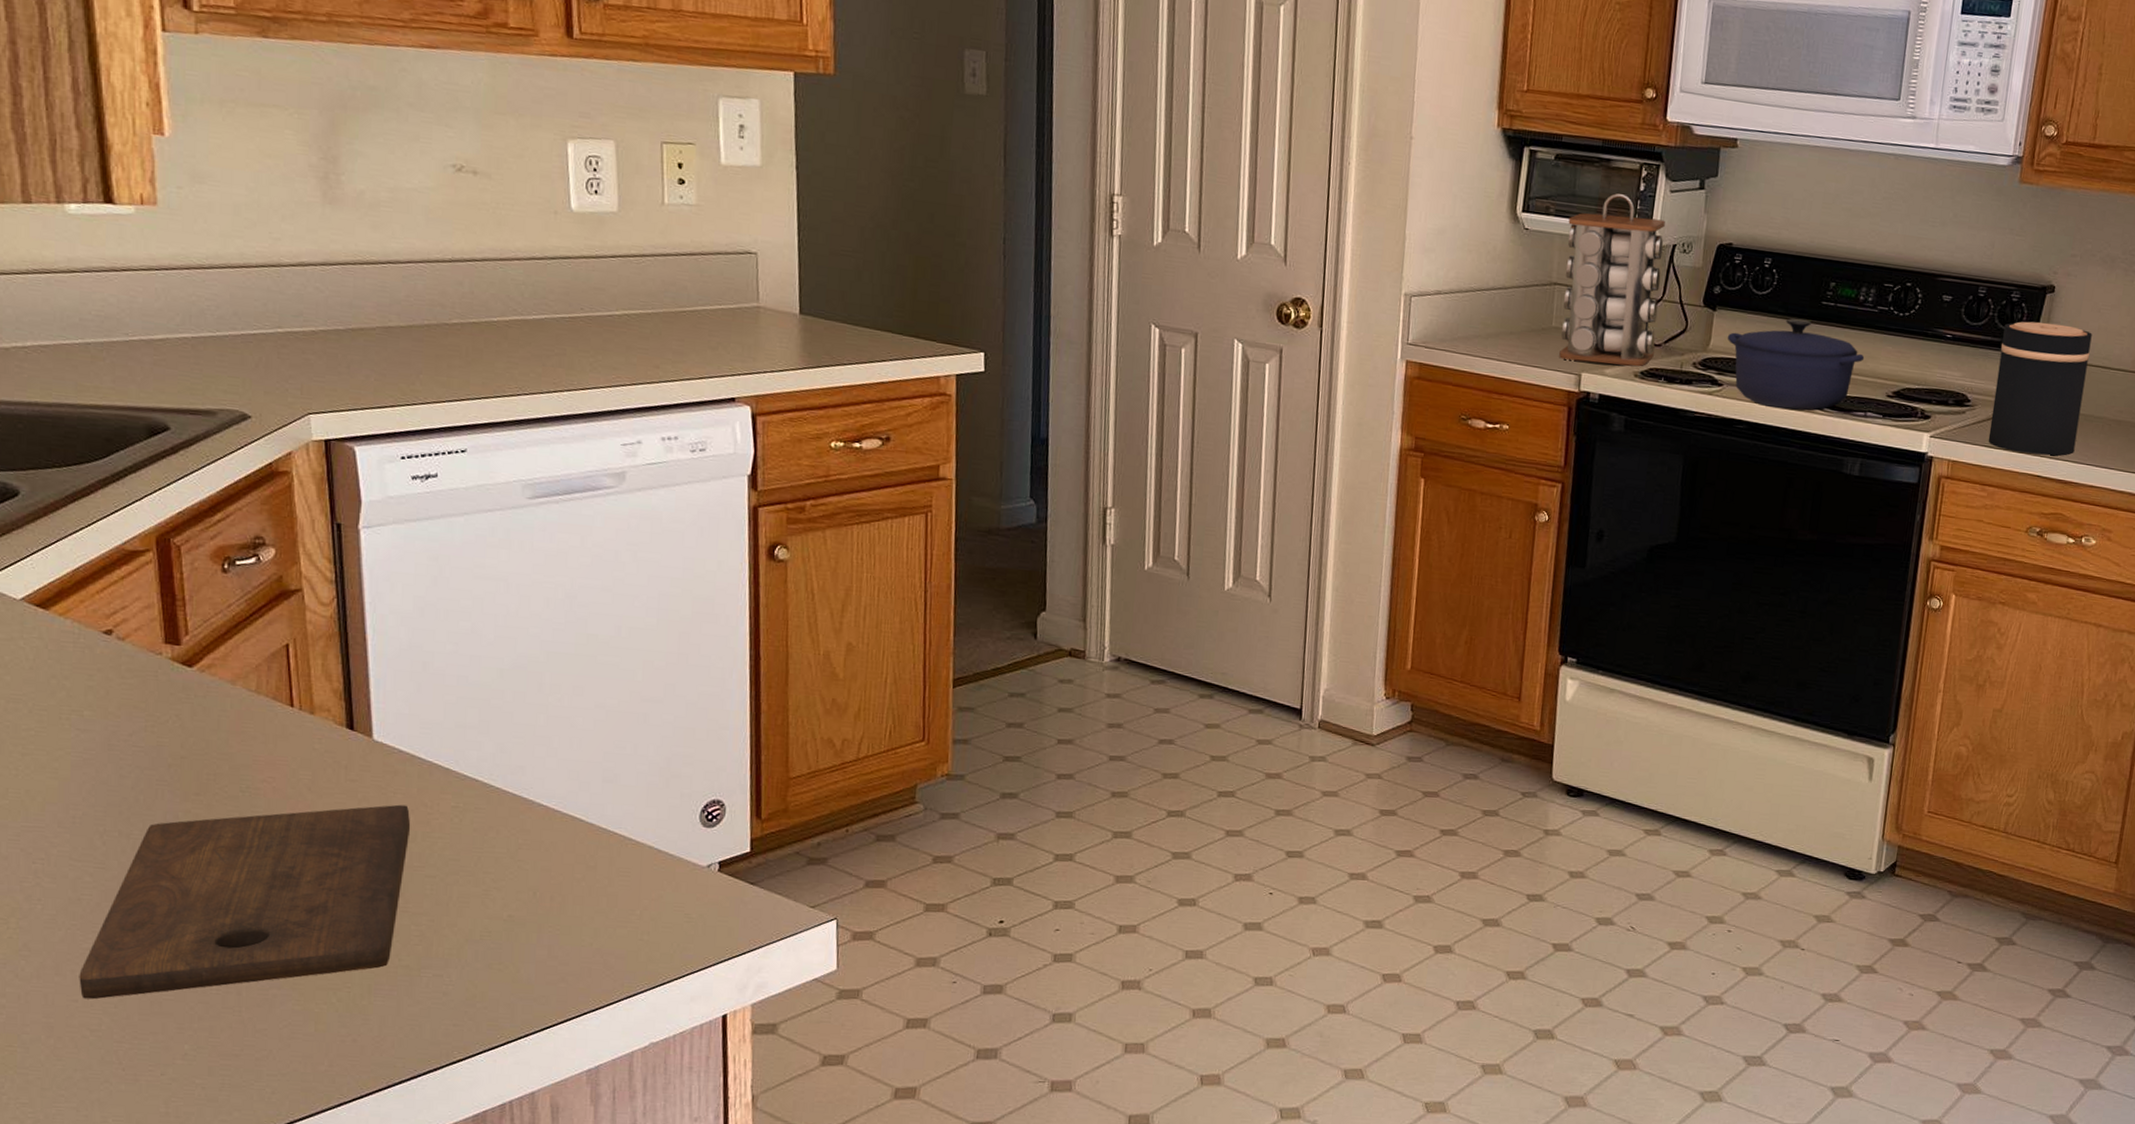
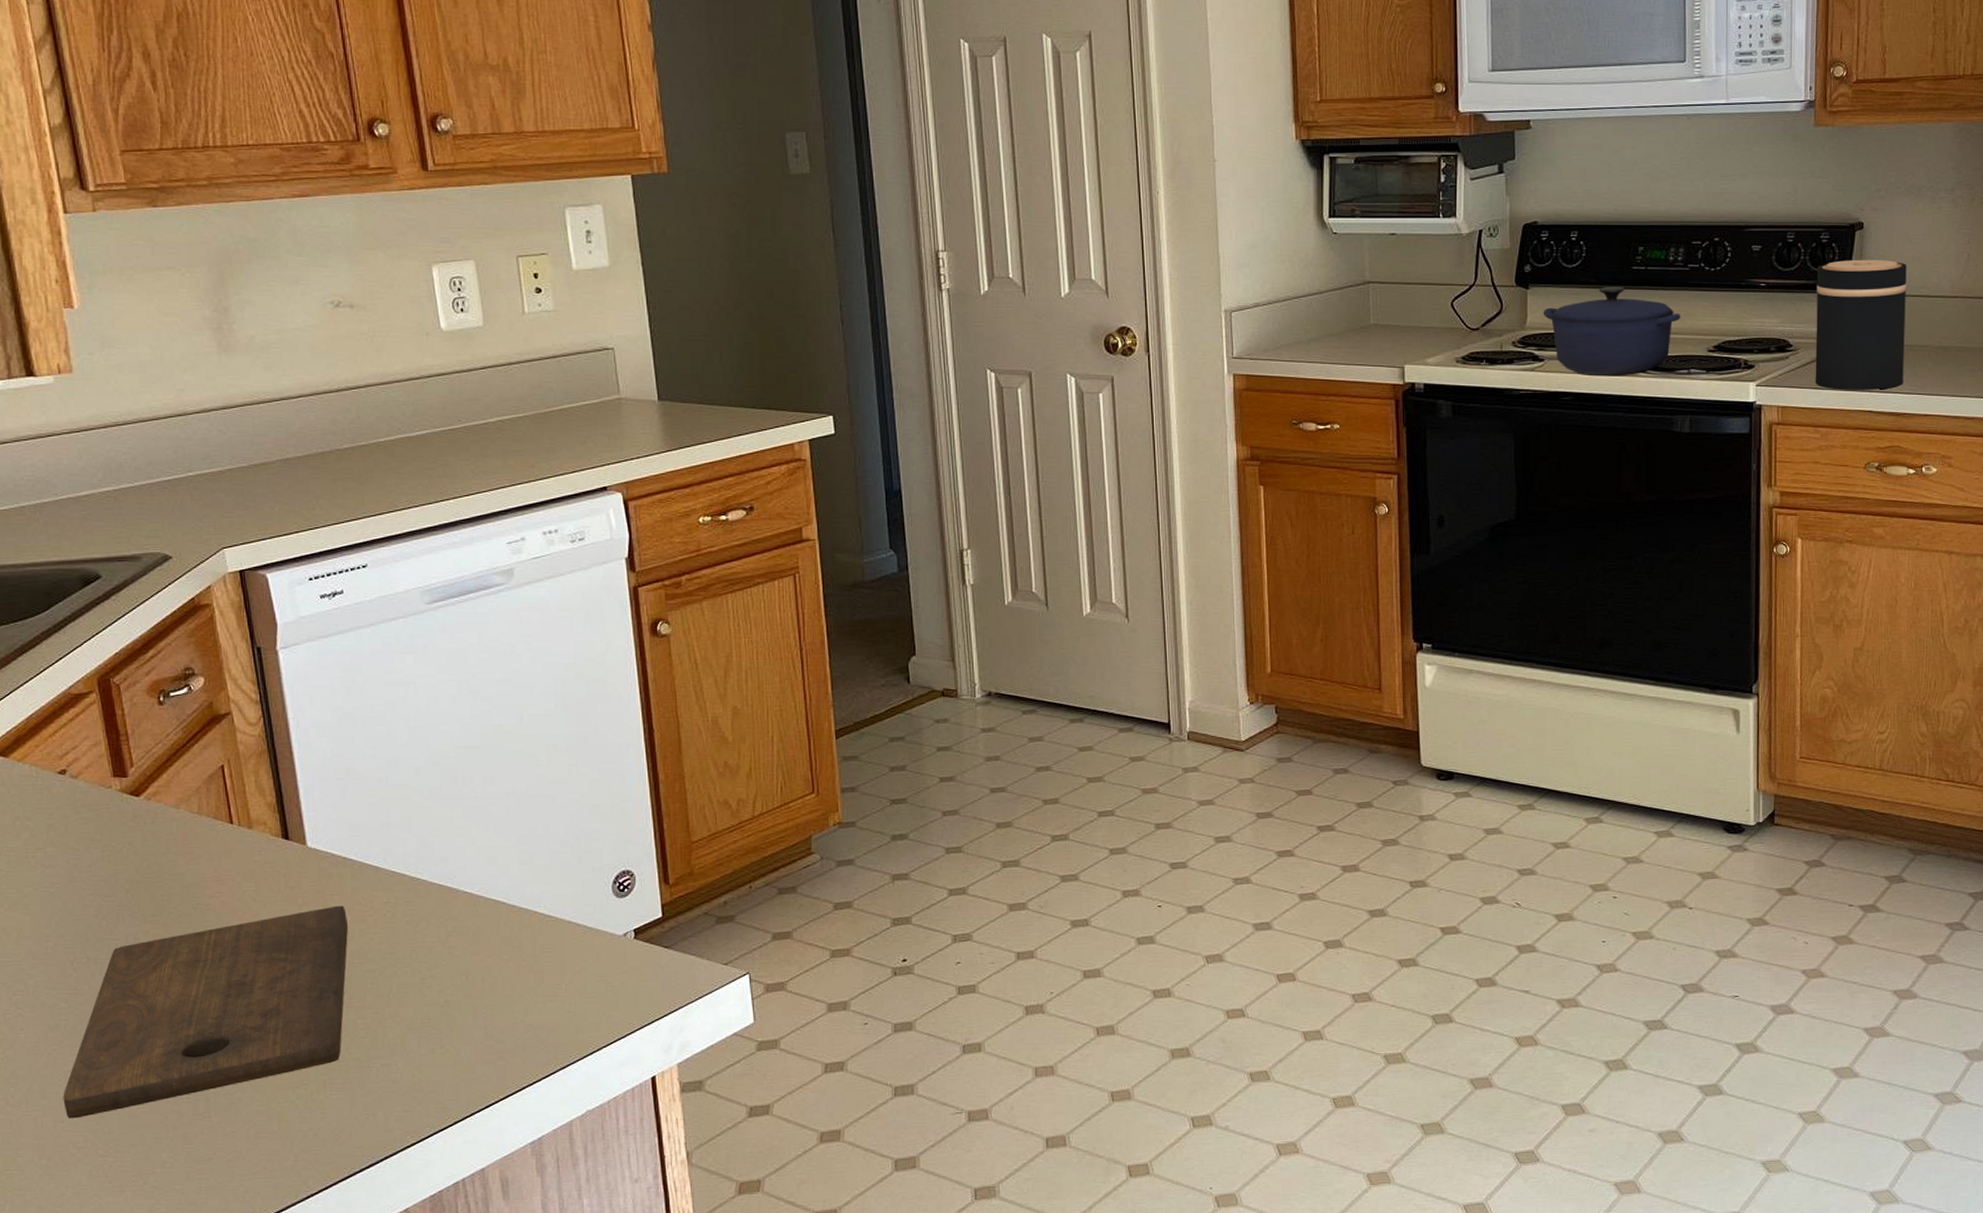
spice rack: present [1559,192,1665,367] -> none [1375,187,1473,355]

